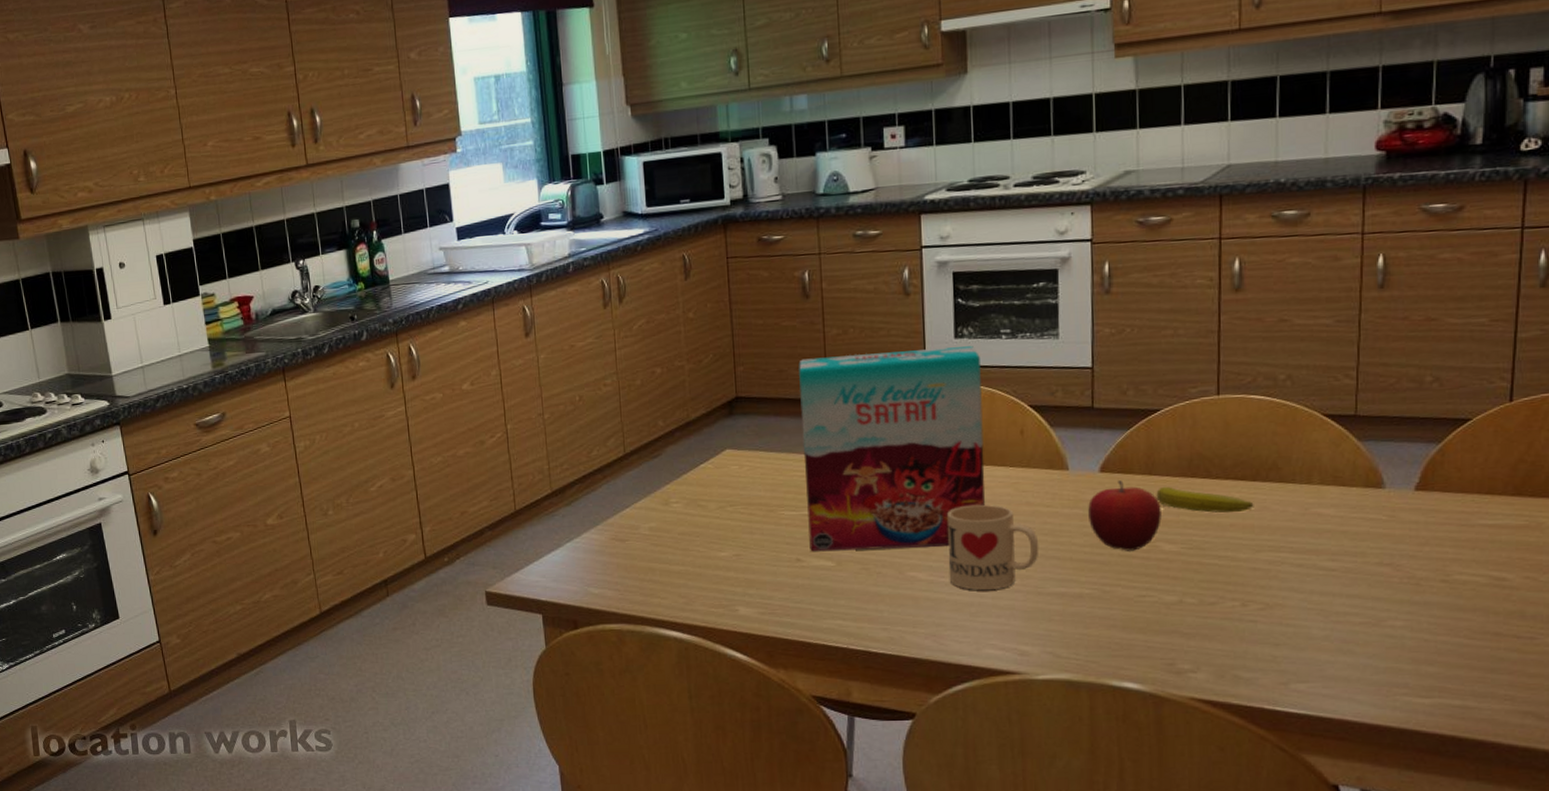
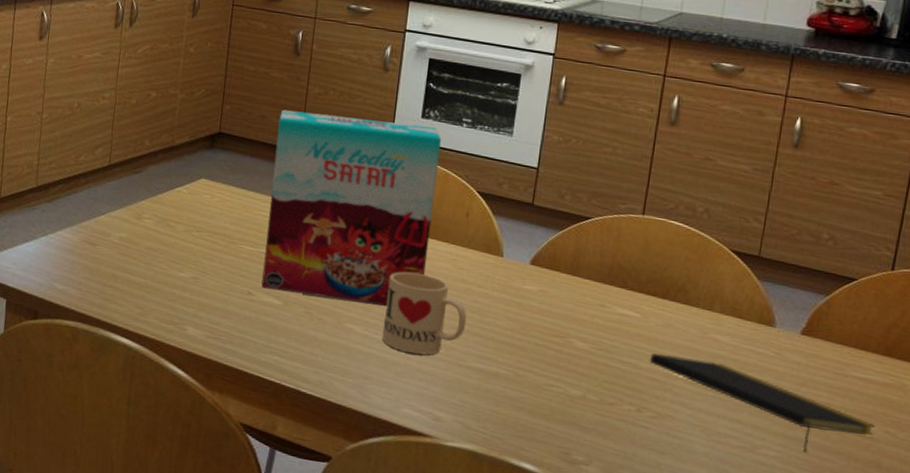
fruit: present [1088,480,1162,551] -> none [514,275,580,343]
banana: present [1156,486,1254,513] -> none [576,288,661,325]
notepad: none [1247,538,1513,614] -> present [649,353,875,451]

